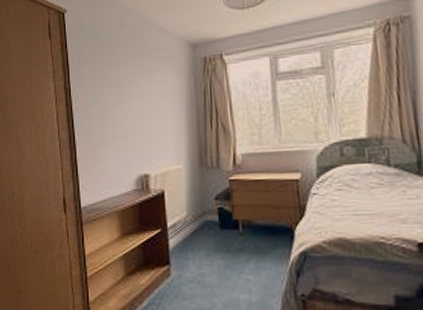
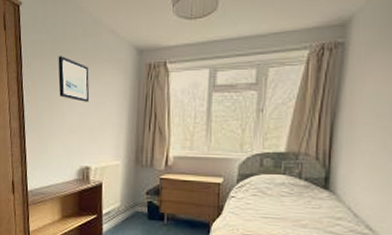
wall art: none [107,59,144,104] -> present [58,56,90,102]

